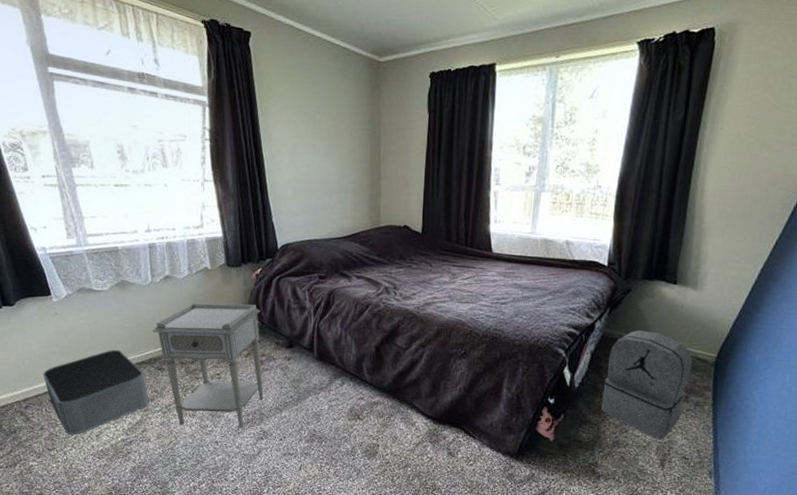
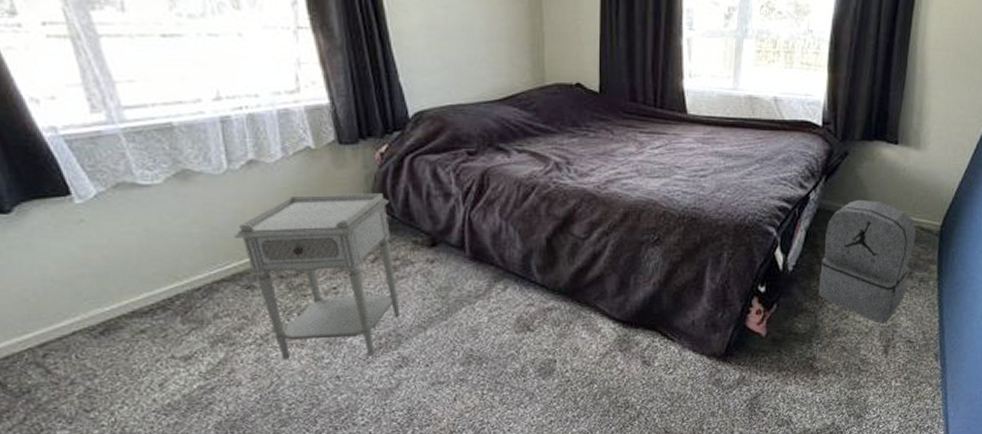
storage bin: present [42,349,149,435] -> none [66,265,236,387]

